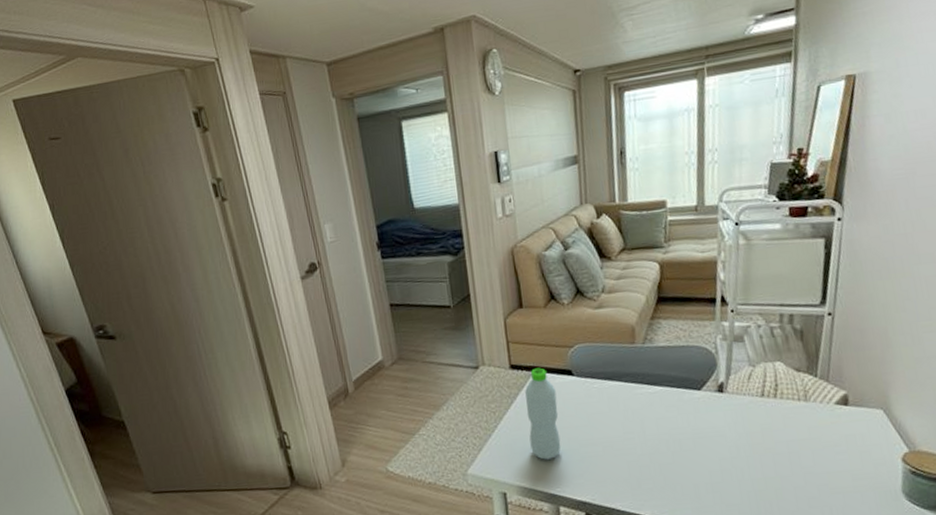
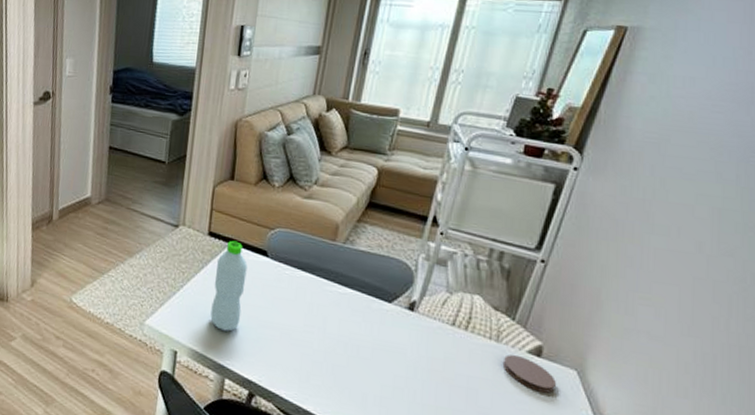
coaster: none [815,409,868,439] -> present [502,354,556,394]

